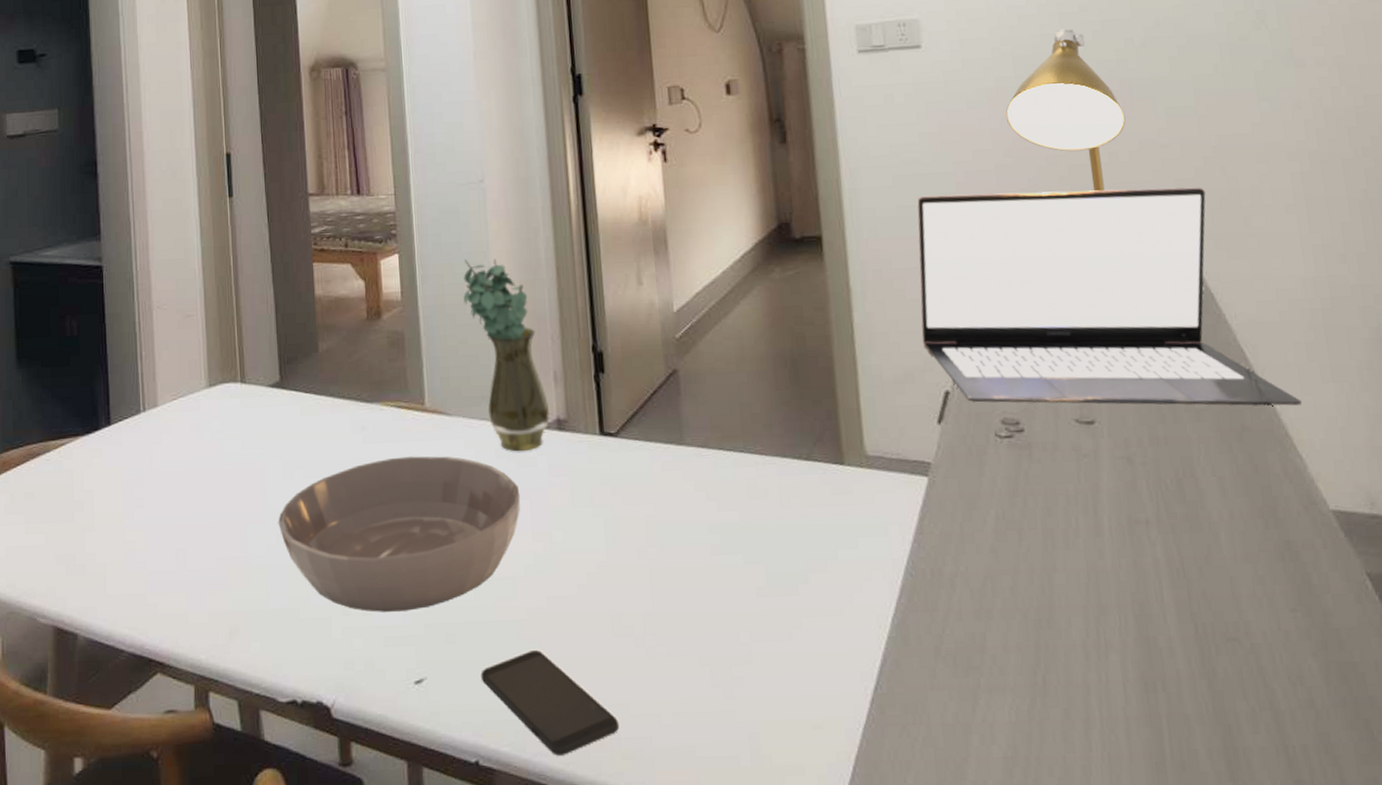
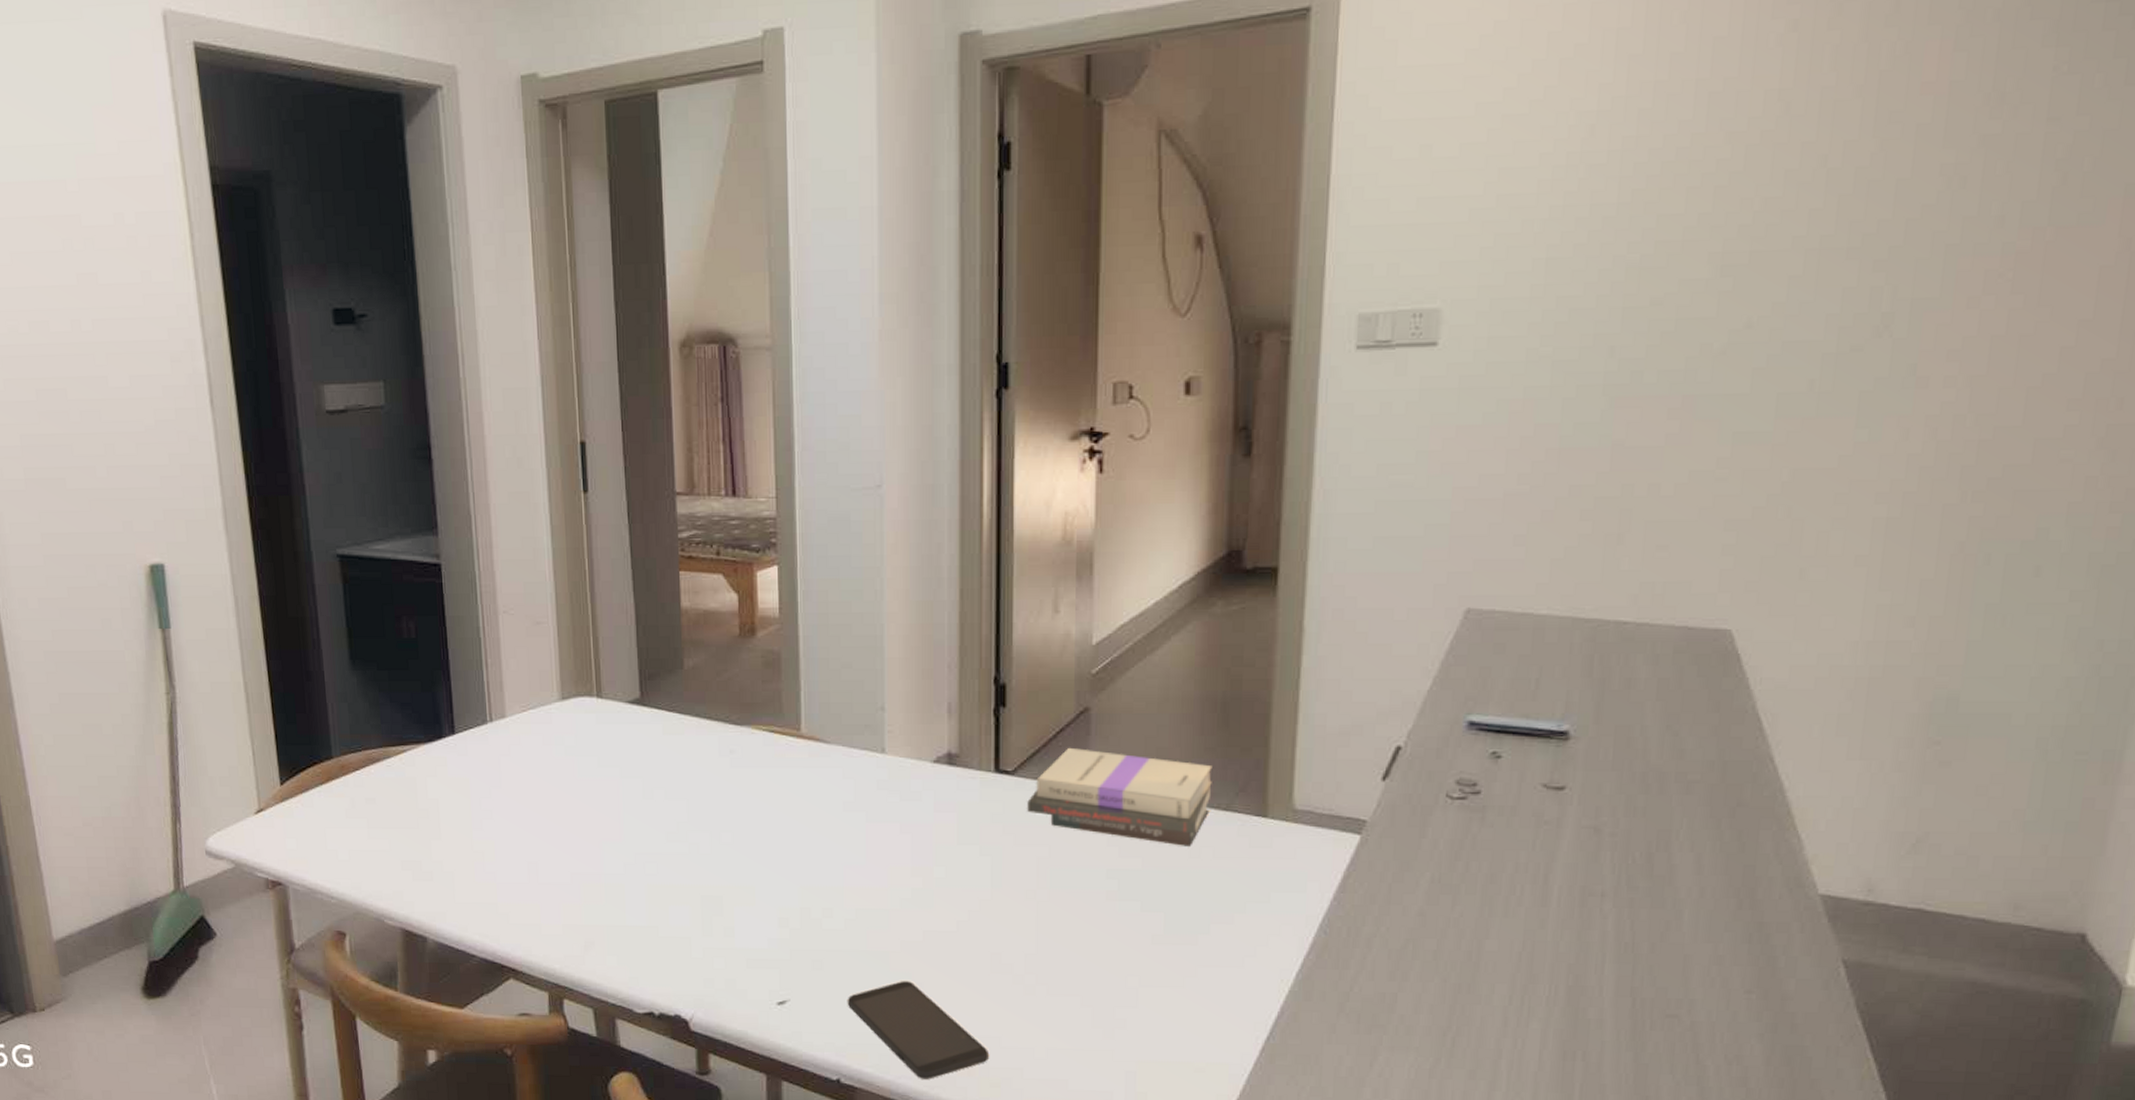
bowl: present [278,456,521,612] -> none [636,783,901,936]
vase: present [463,259,549,452] -> none [850,575,939,785]
books: none [631,407,793,497] -> present [1027,747,1213,846]
laptop: present [917,187,1303,406] -> none [1379,525,1817,783]
desk lamp: present [1006,28,1126,192] -> none [1529,327,1680,530]

